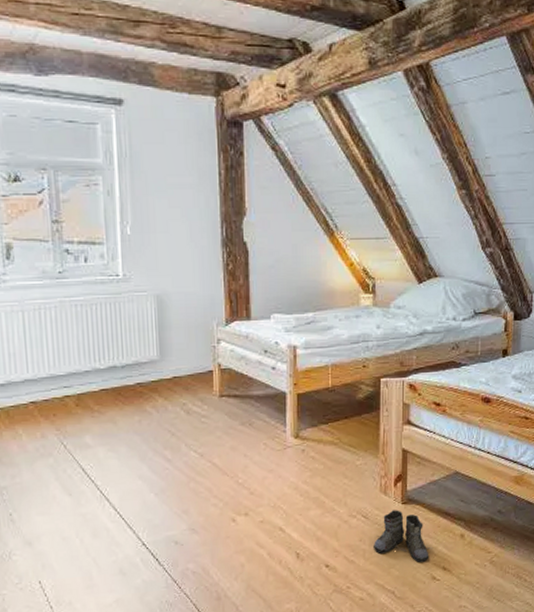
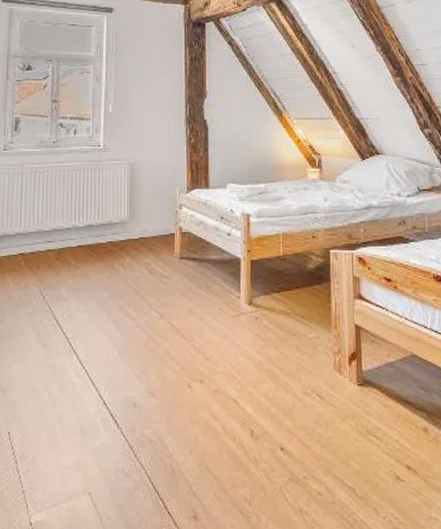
boots: present [374,510,432,562] -> none [330,392,393,456]

